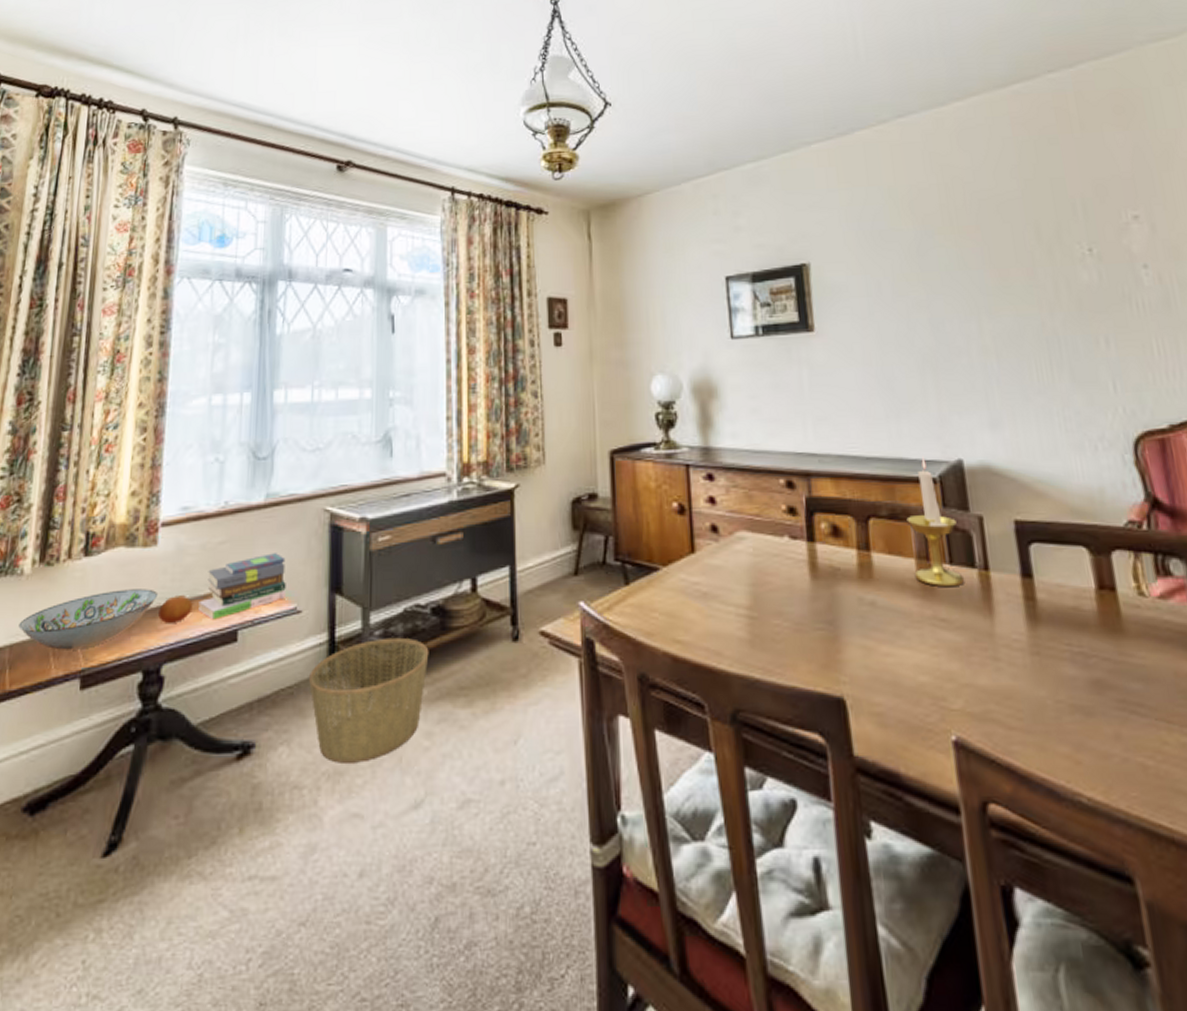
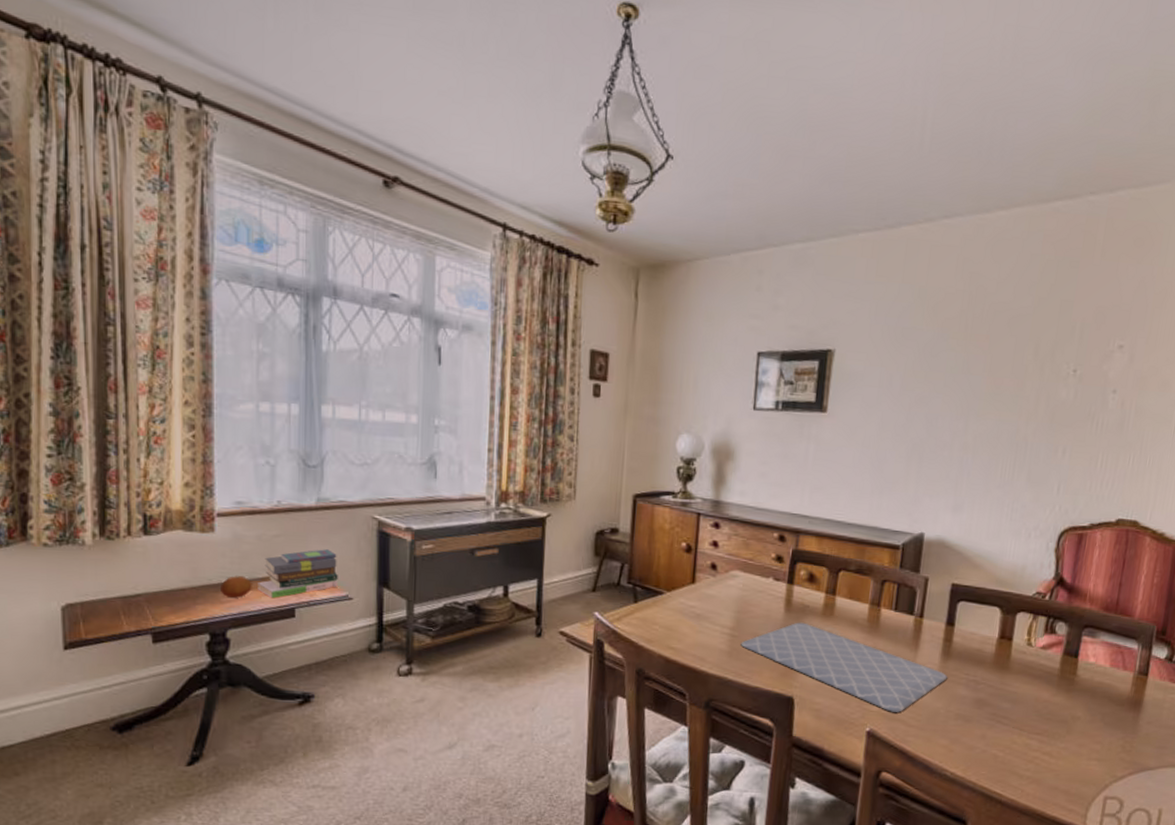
decorative bowl: present [18,589,159,650] -> none [87,566,219,612]
basket: present [309,637,429,763] -> none [360,625,465,714]
placemat: none [763,591,1043,709] -> present [741,622,948,712]
candlestick: present [906,456,964,588] -> none [865,527,907,628]

